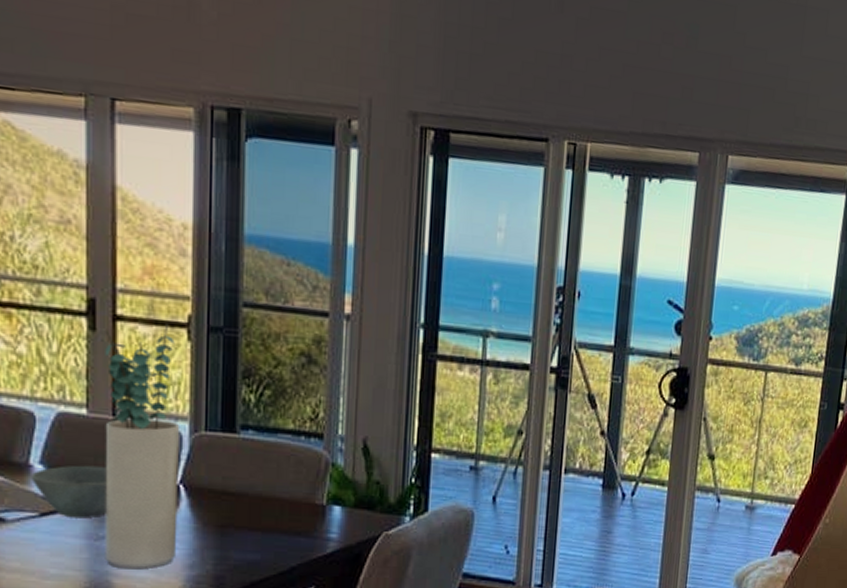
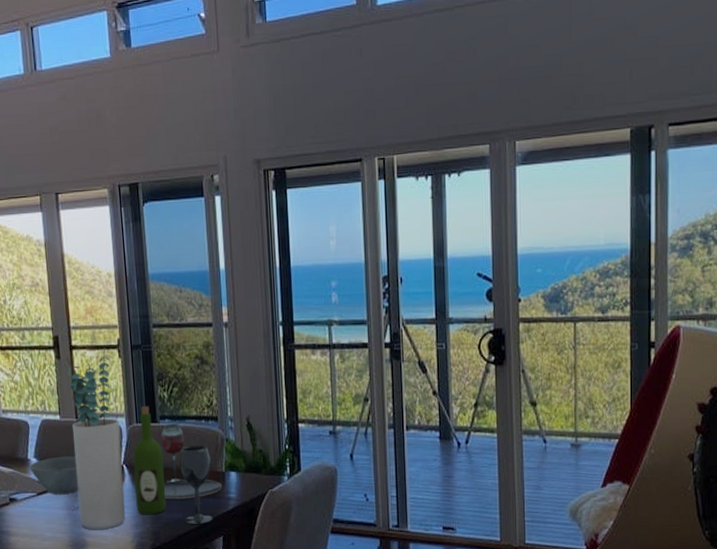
wine bottle: none [194,409,241,554] -> present [133,406,166,515]
plate: none [236,510,321,538] -> present [163,479,223,501]
wineglass: none [239,436,274,513] -> present [161,424,185,482]
wine glass: none [262,467,308,570] -> present [179,445,213,525]

